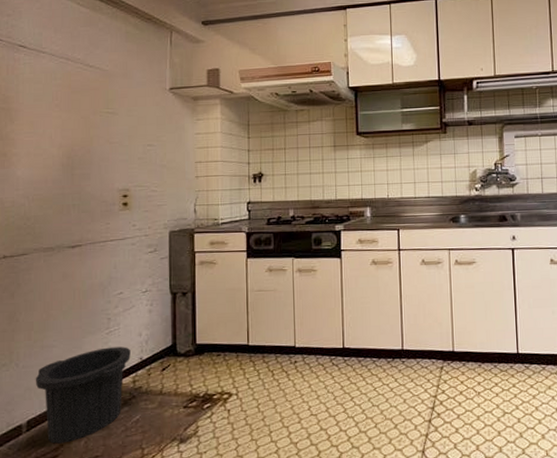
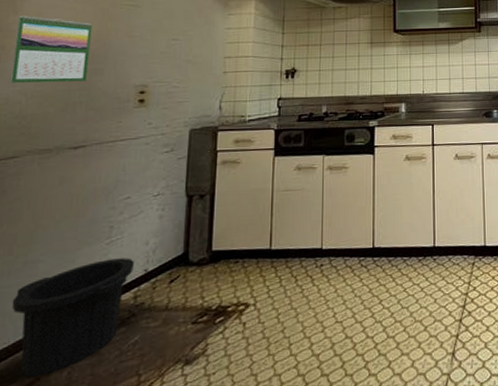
calendar: none [13,125,77,187] -> present [9,16,92,83]

